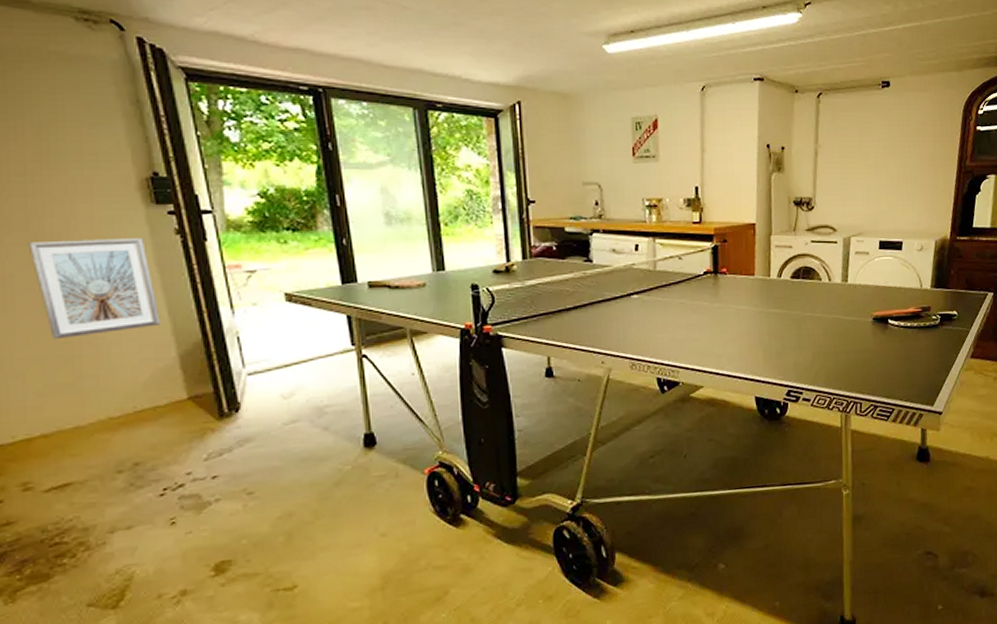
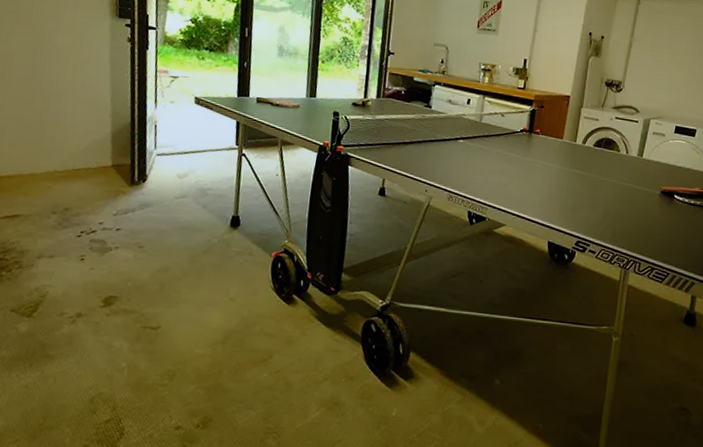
picture frame: present [27,237,161,340] -> none [27,33,105,108]

